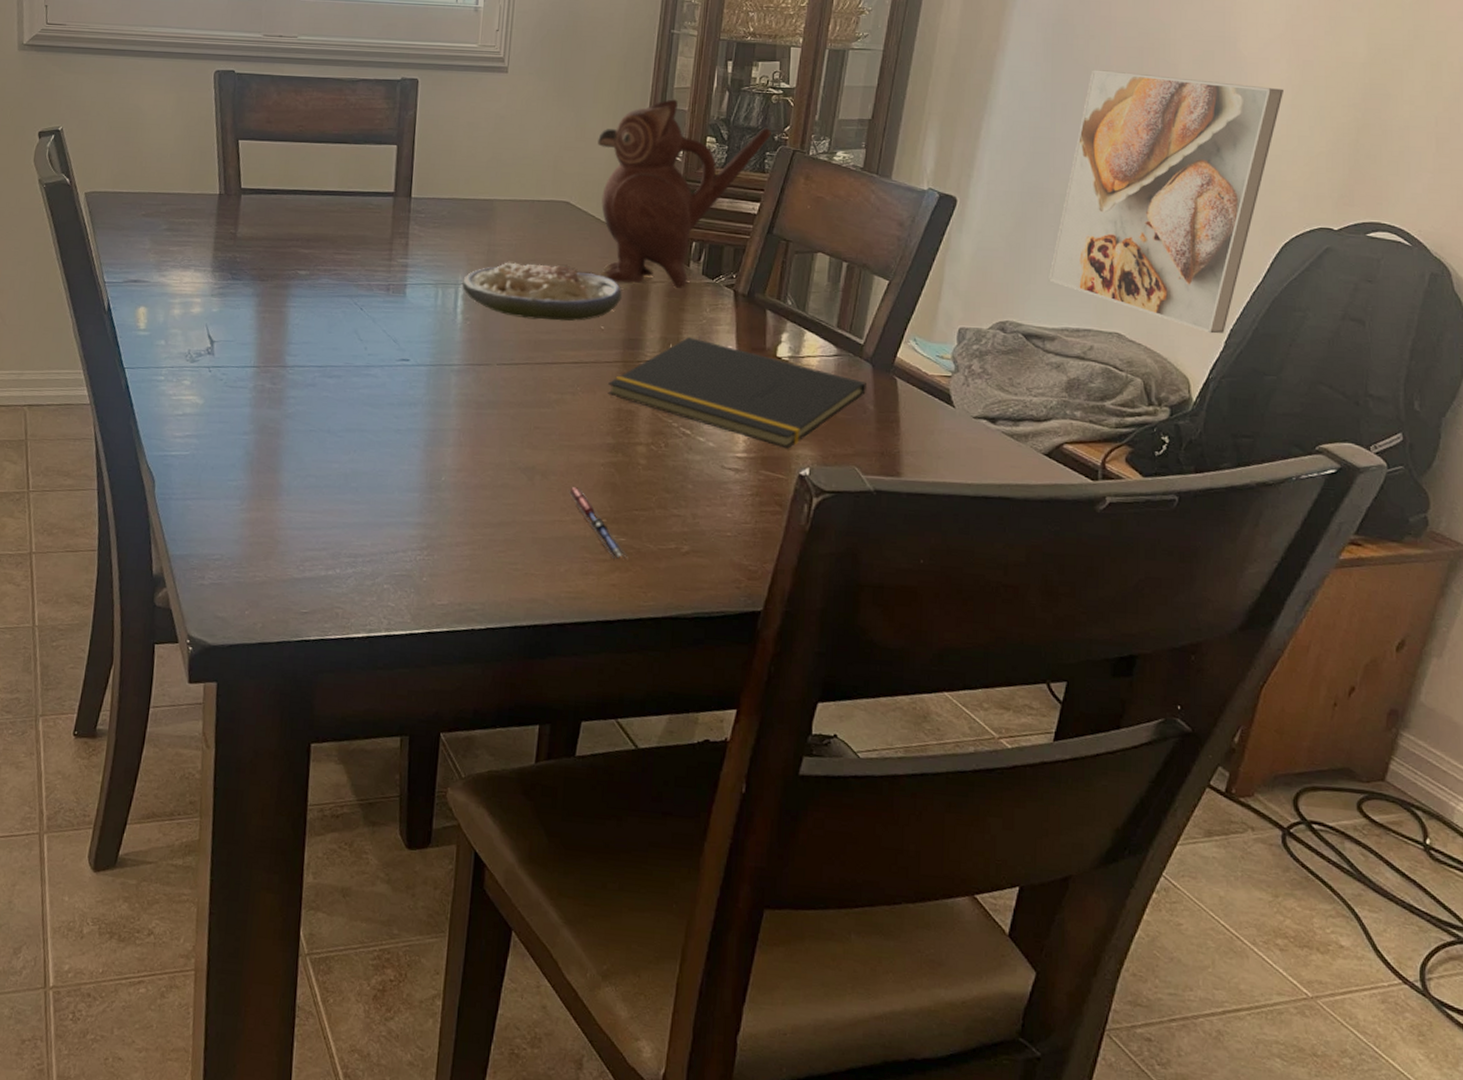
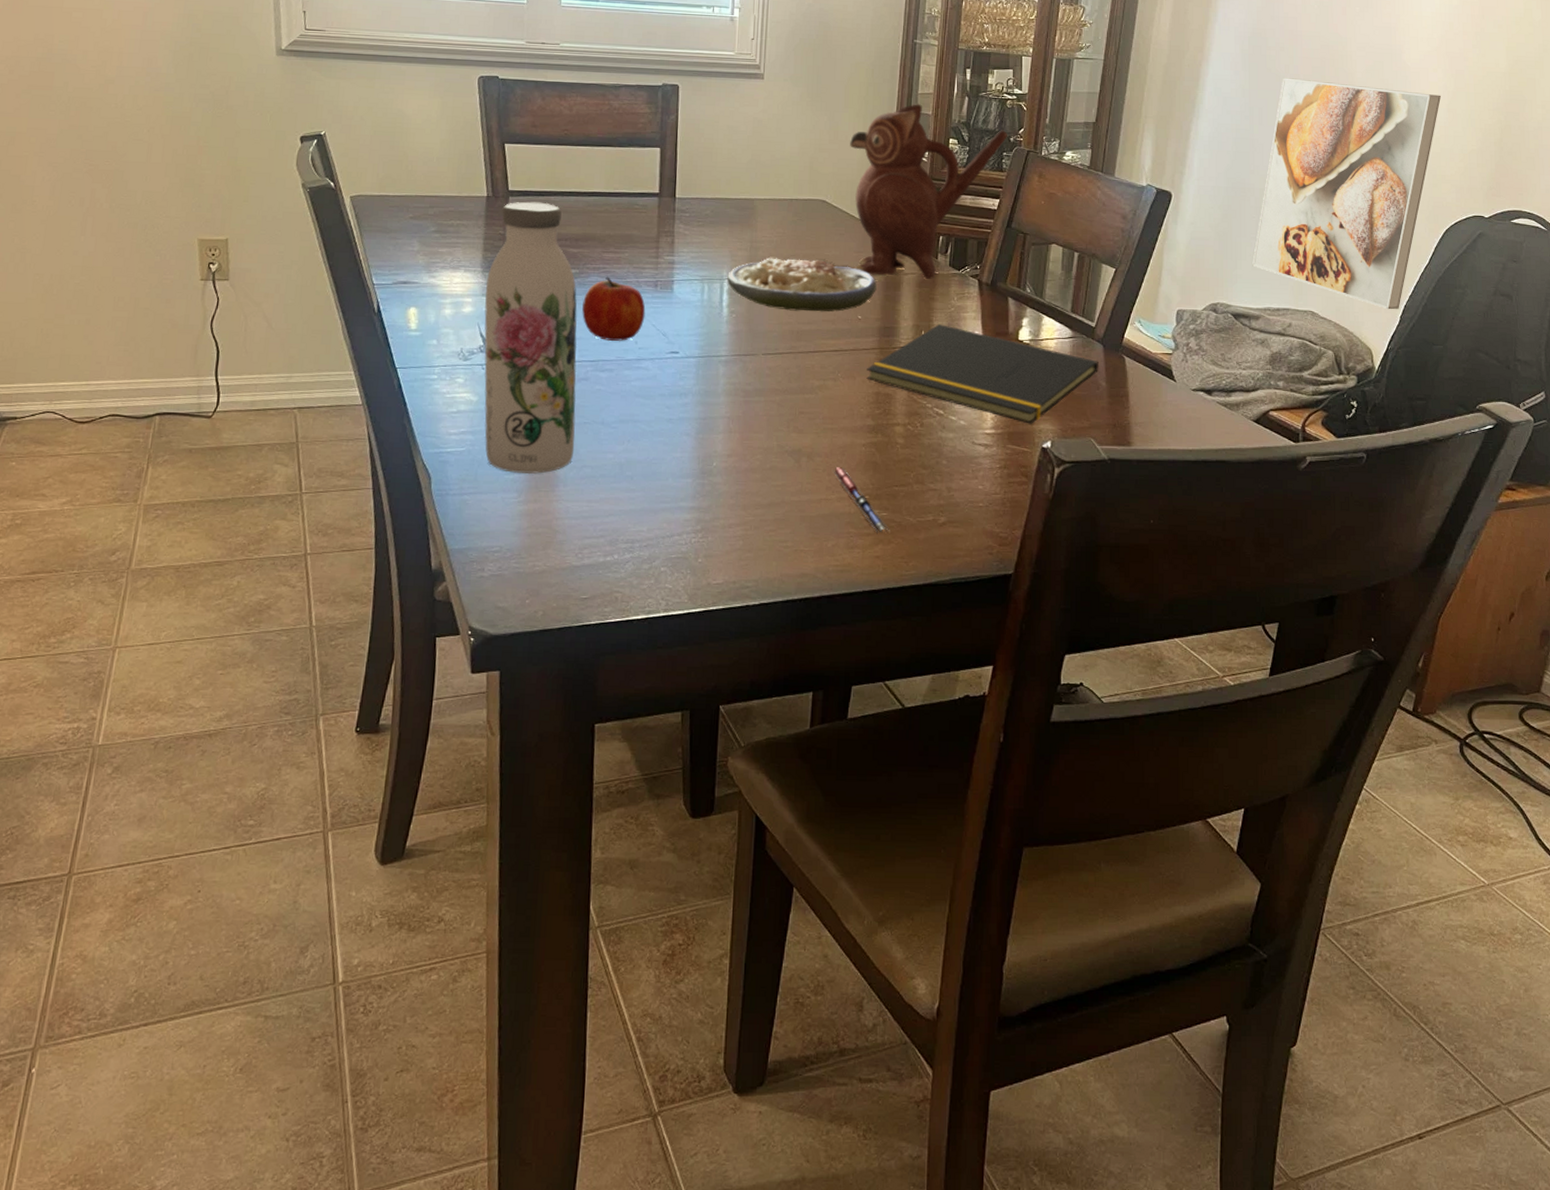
water bottle: none [209,200,307,482] -> present [484,201,577,475]
fruit: none [311,279,377,347] -> present [582,276,646,341]

